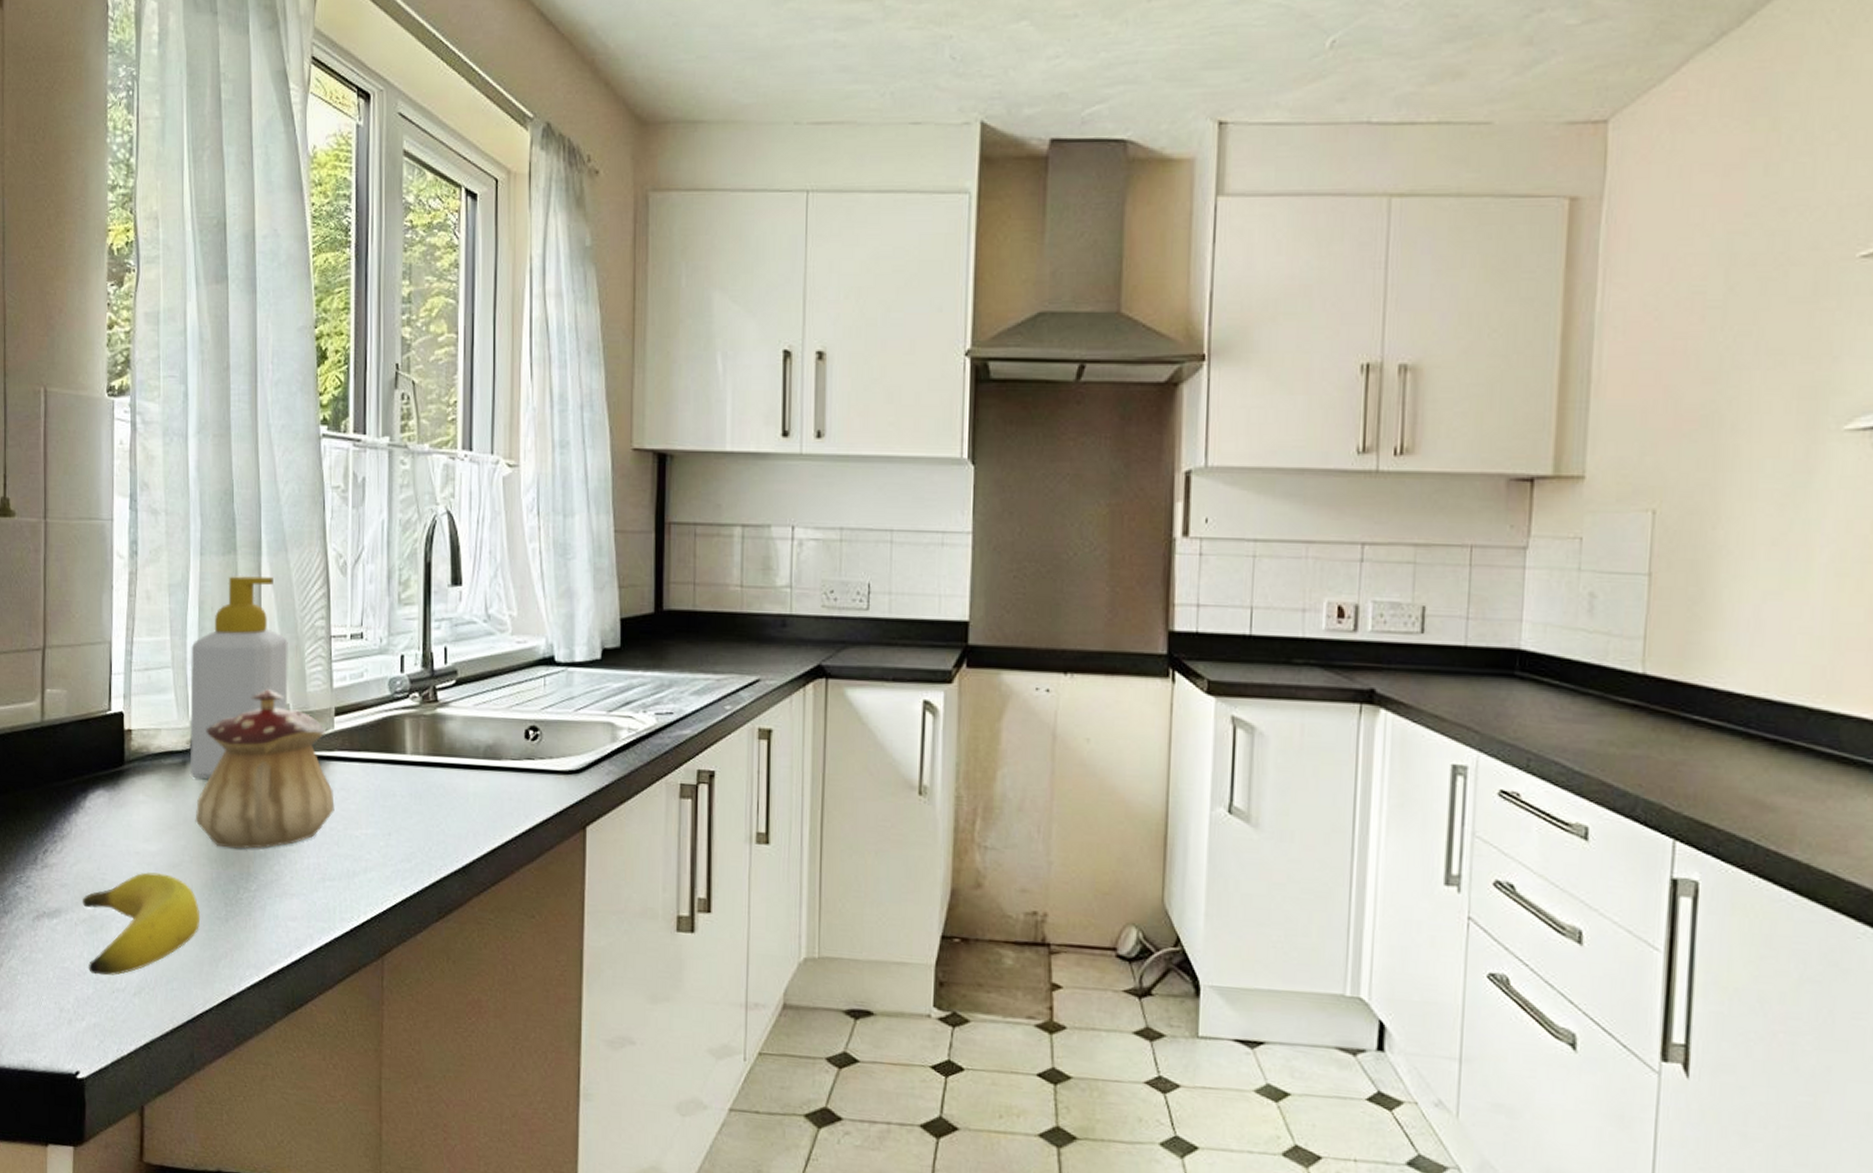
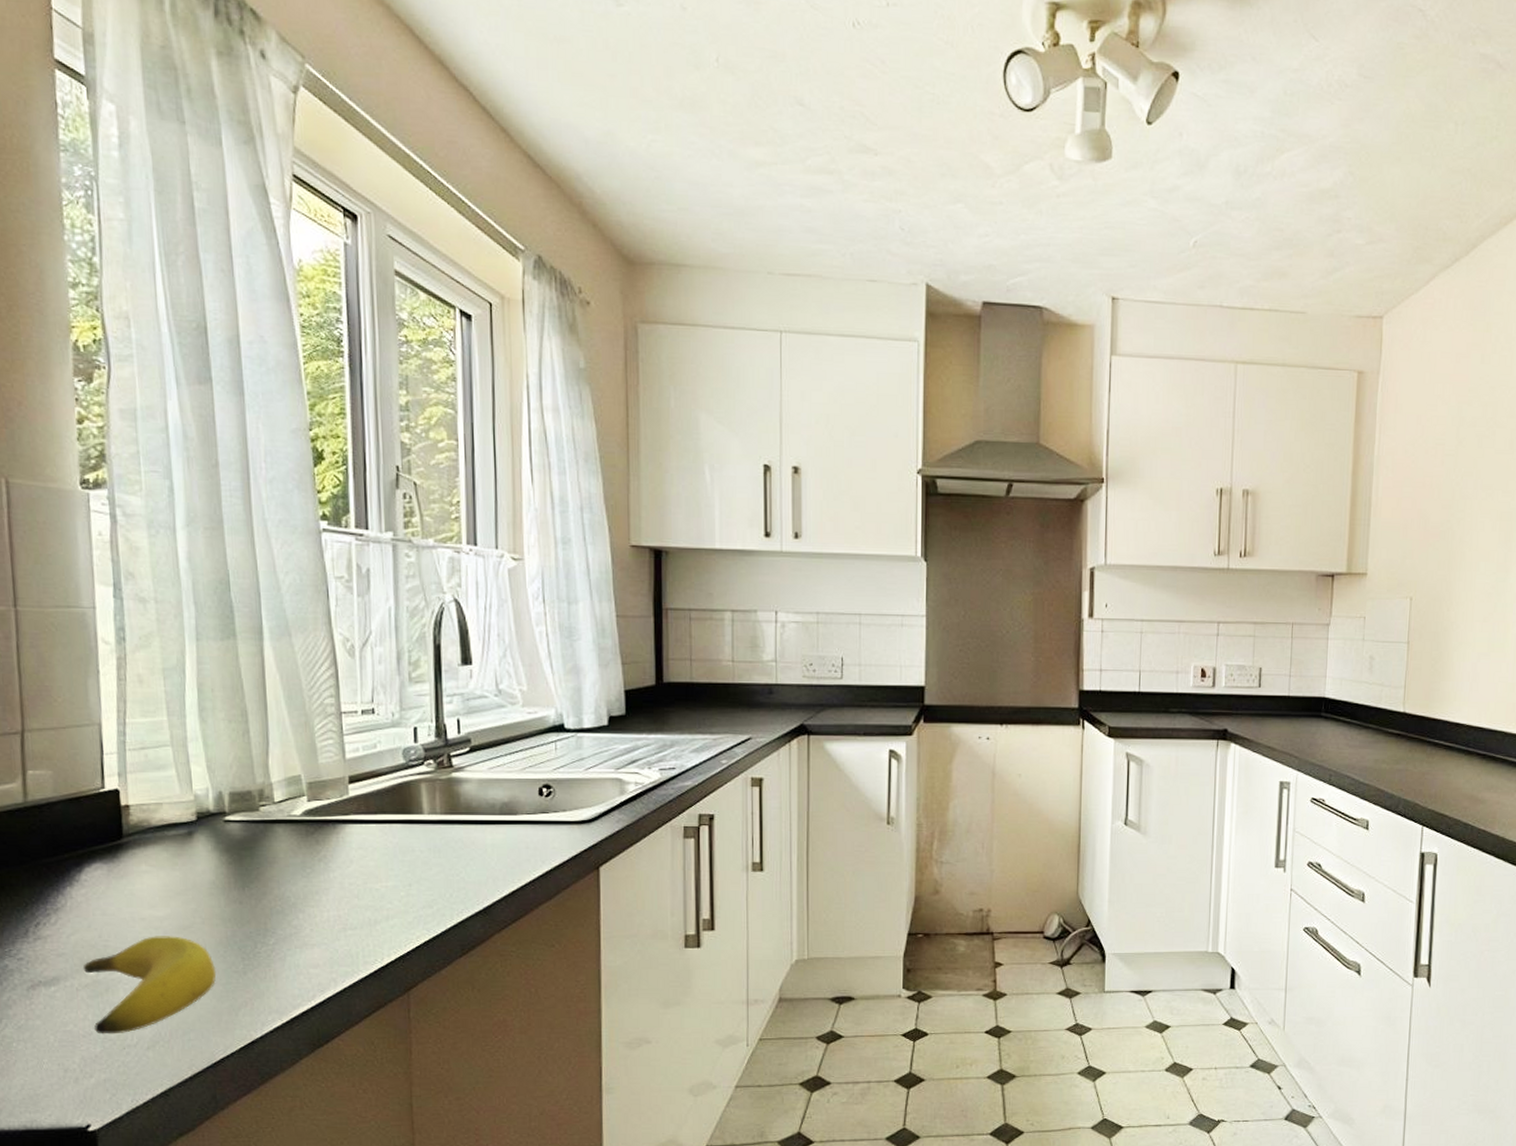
soap bottle: present [190,575,288,779] -> none [191,658,299,846]
teapot: present [195,689,335,849] -> none [205,762,353,908]

